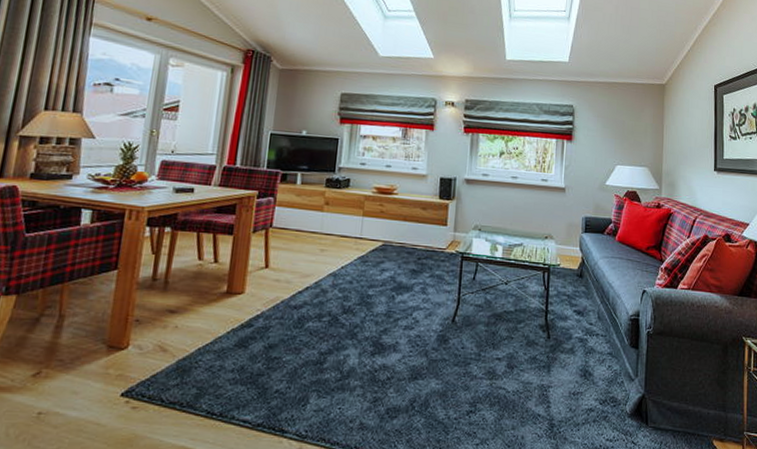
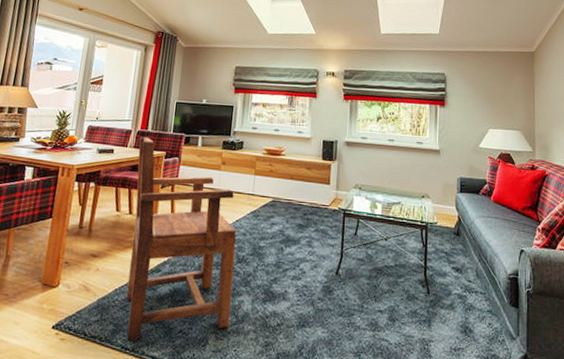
armchair: none [212,173,342,405] -> present [126,136,237,341]

